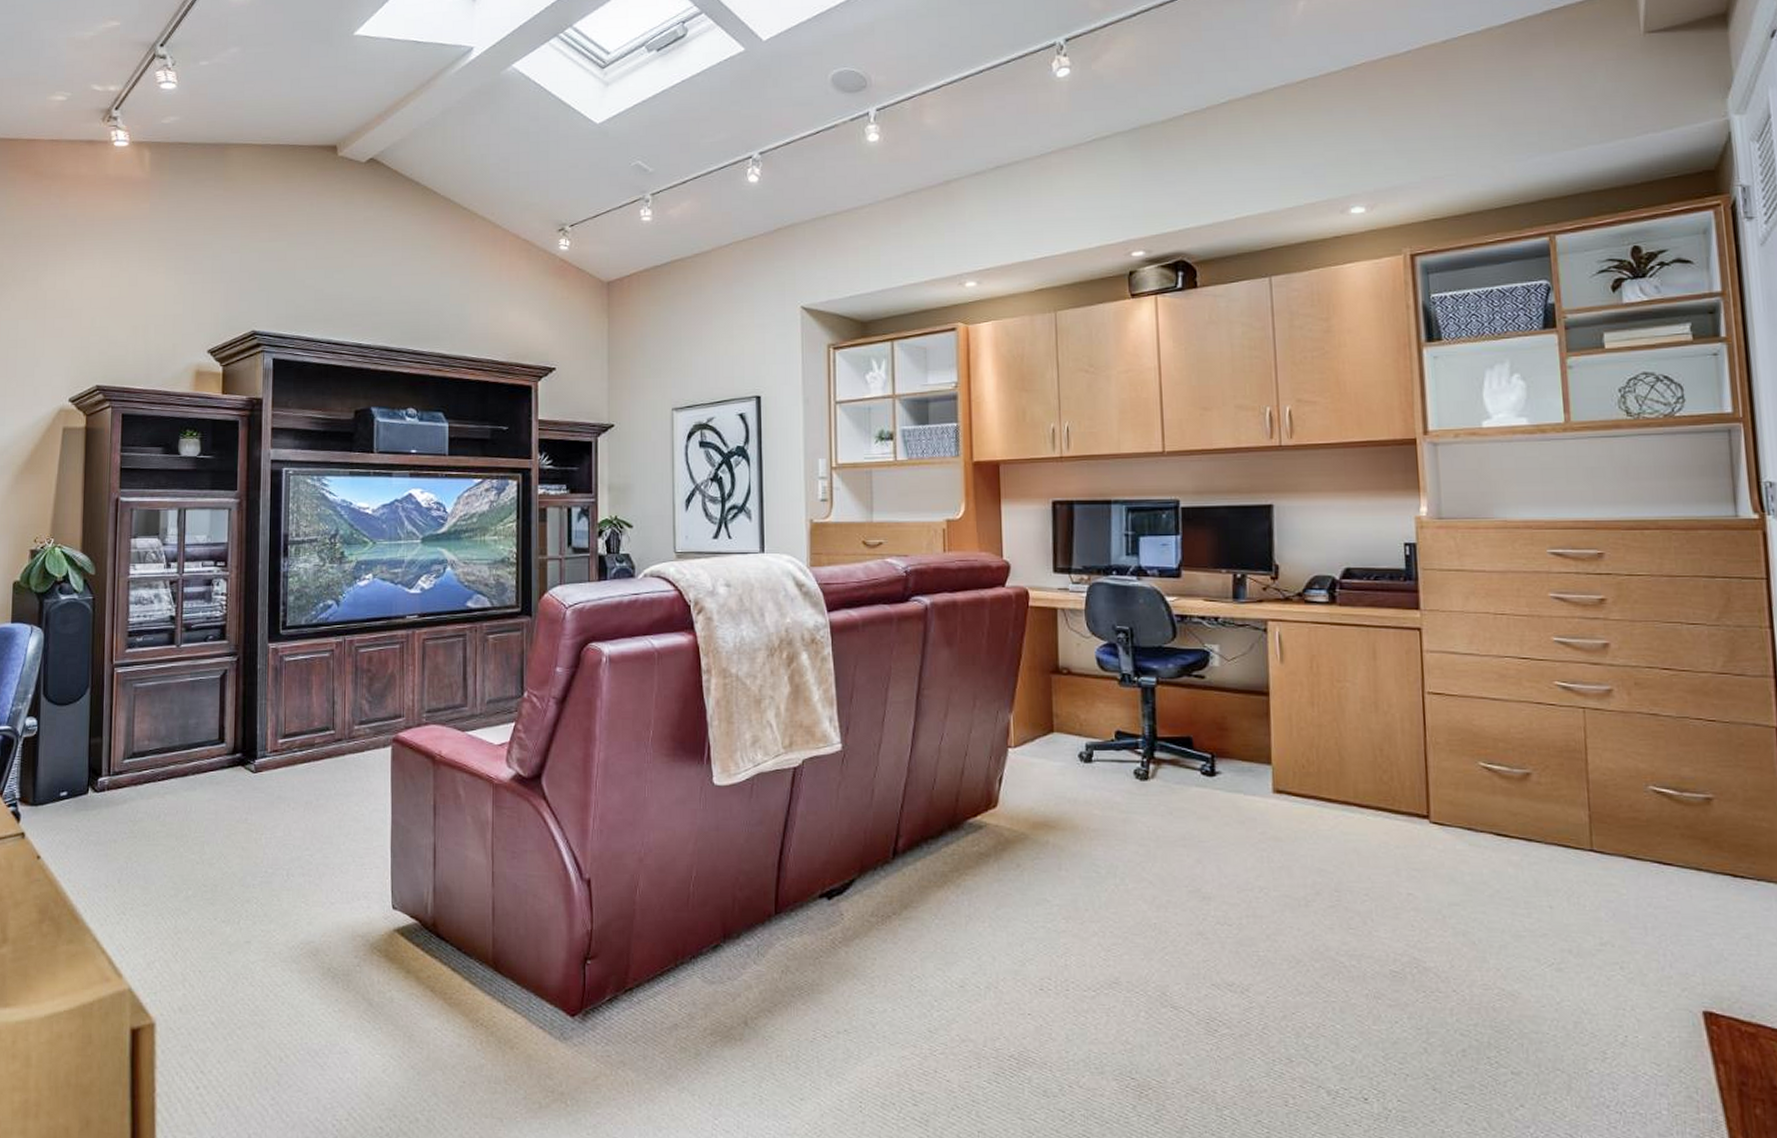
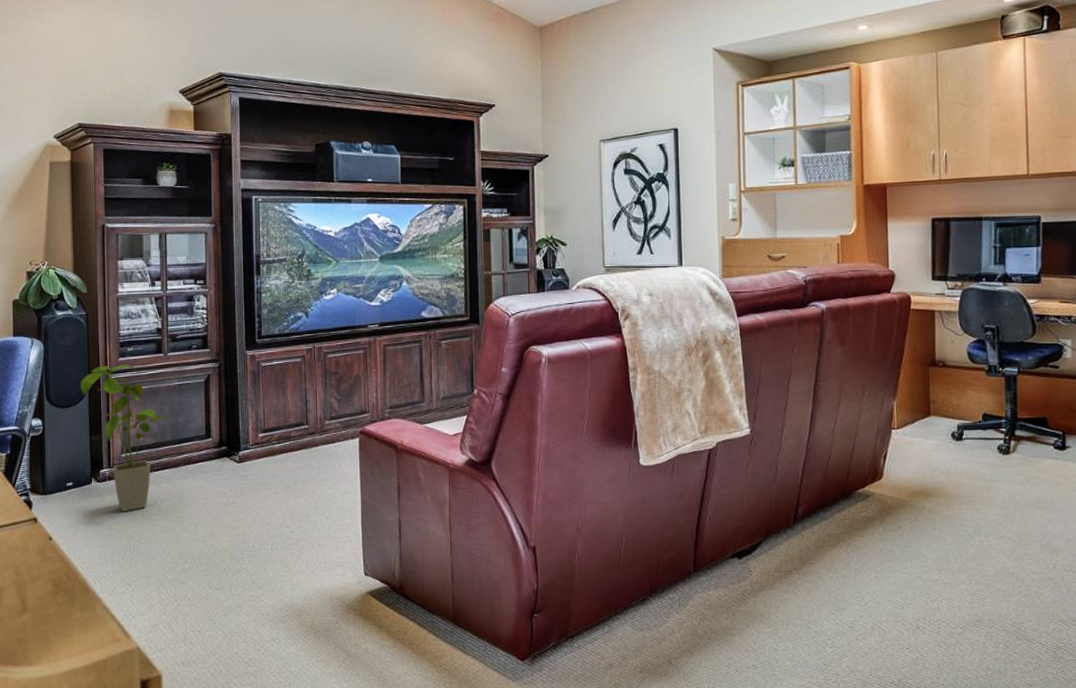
house plant: none [82,657,178,828] -> present [81,364,169,512]

